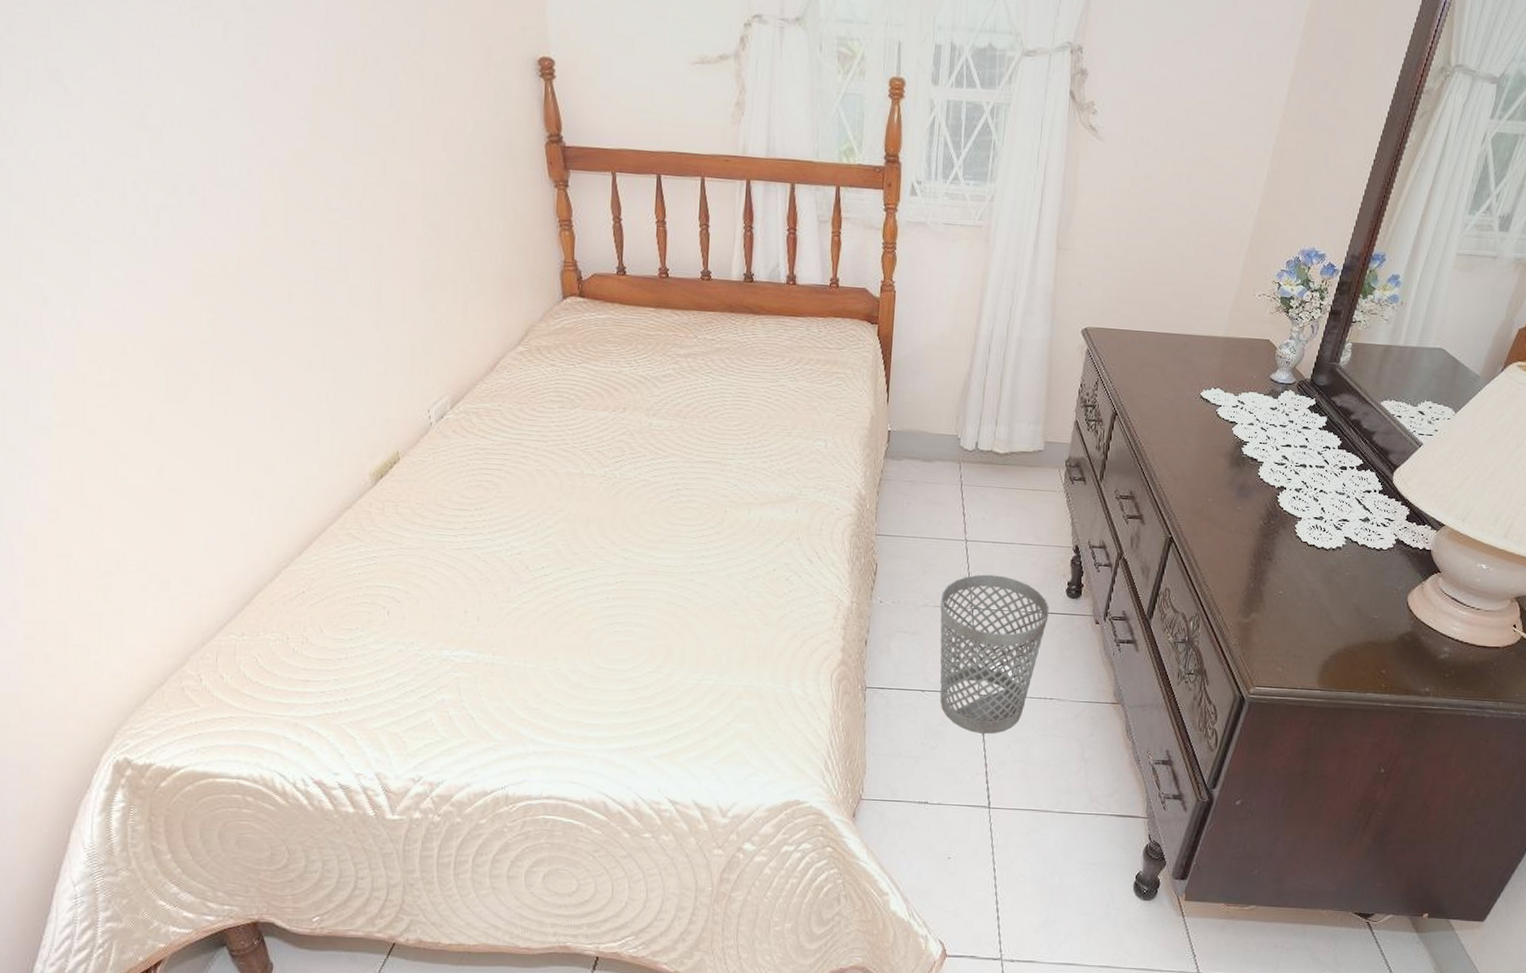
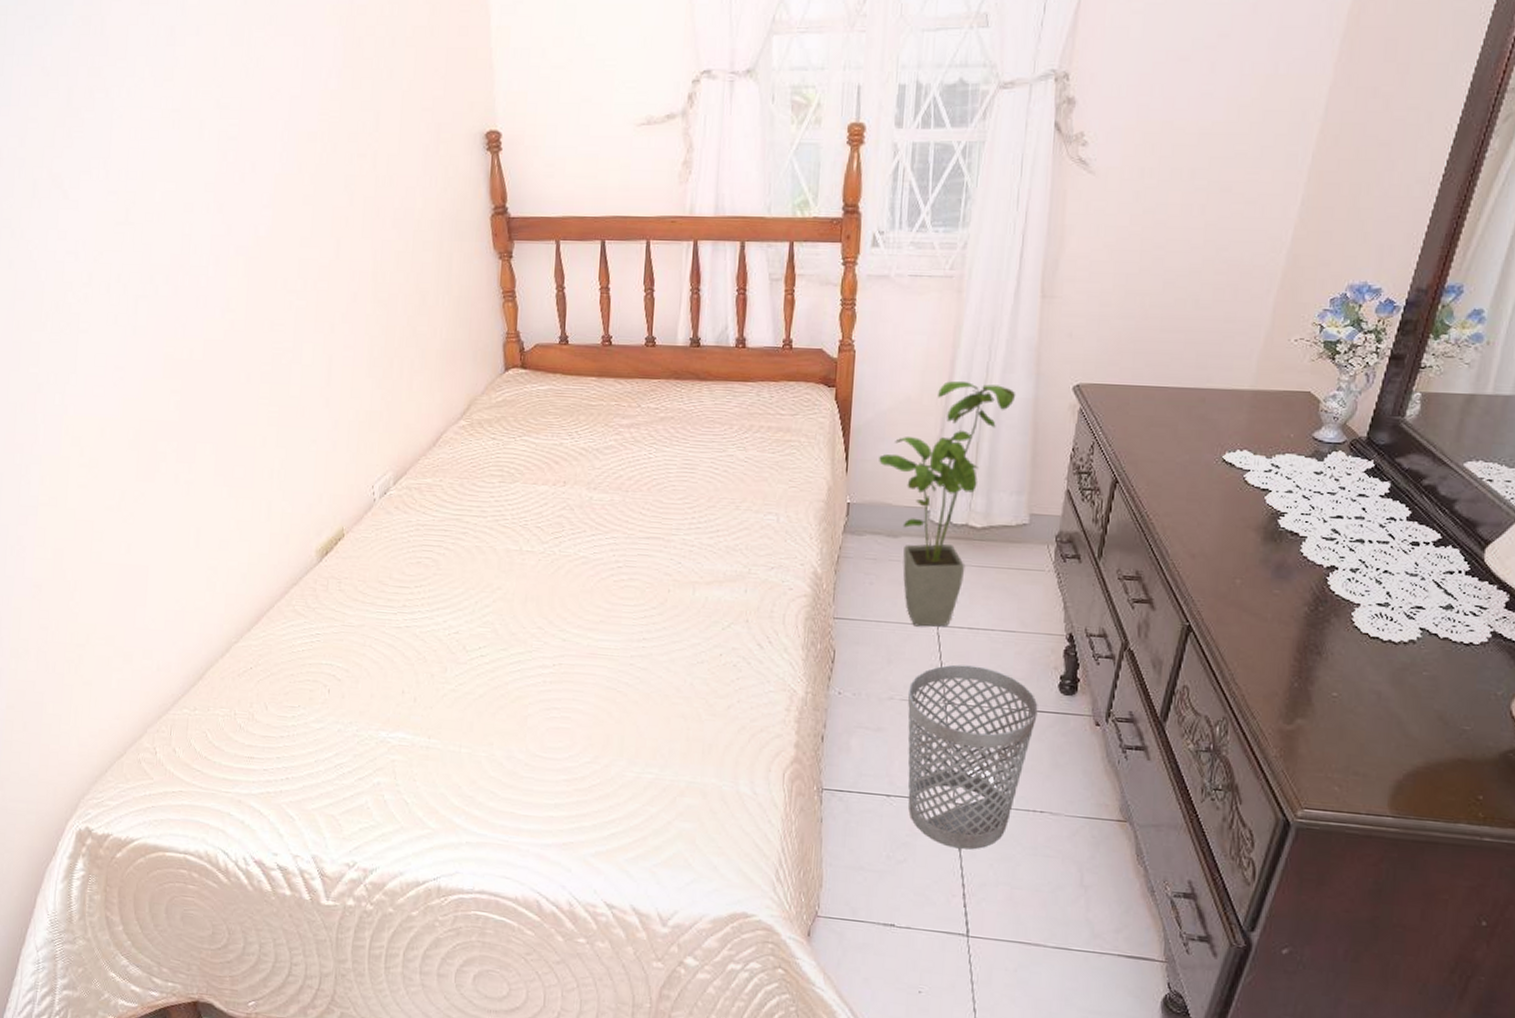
house plant: none [916,321,1035,542] -> present [879,380,1016,627]

